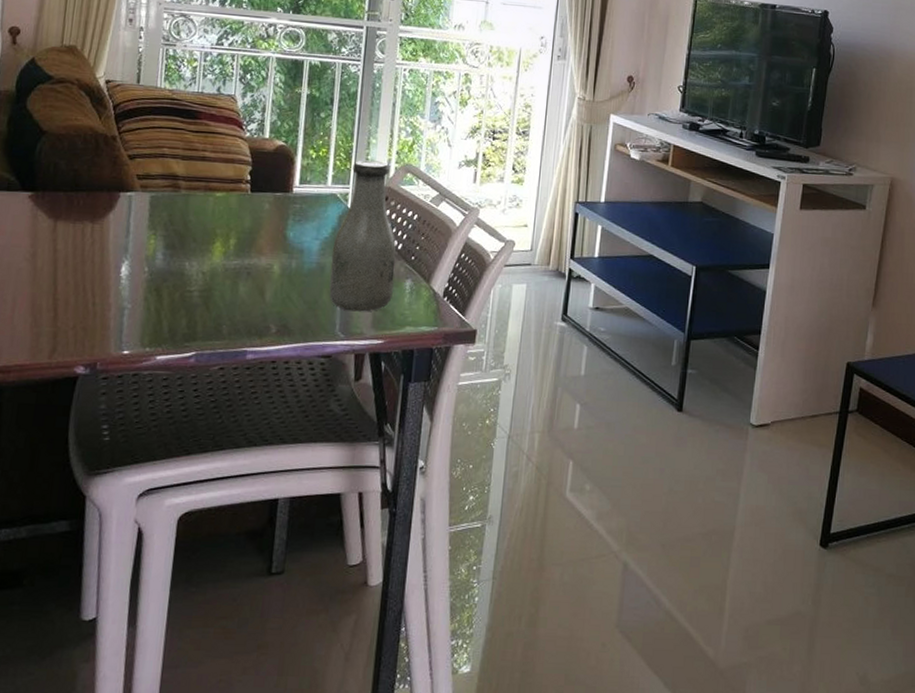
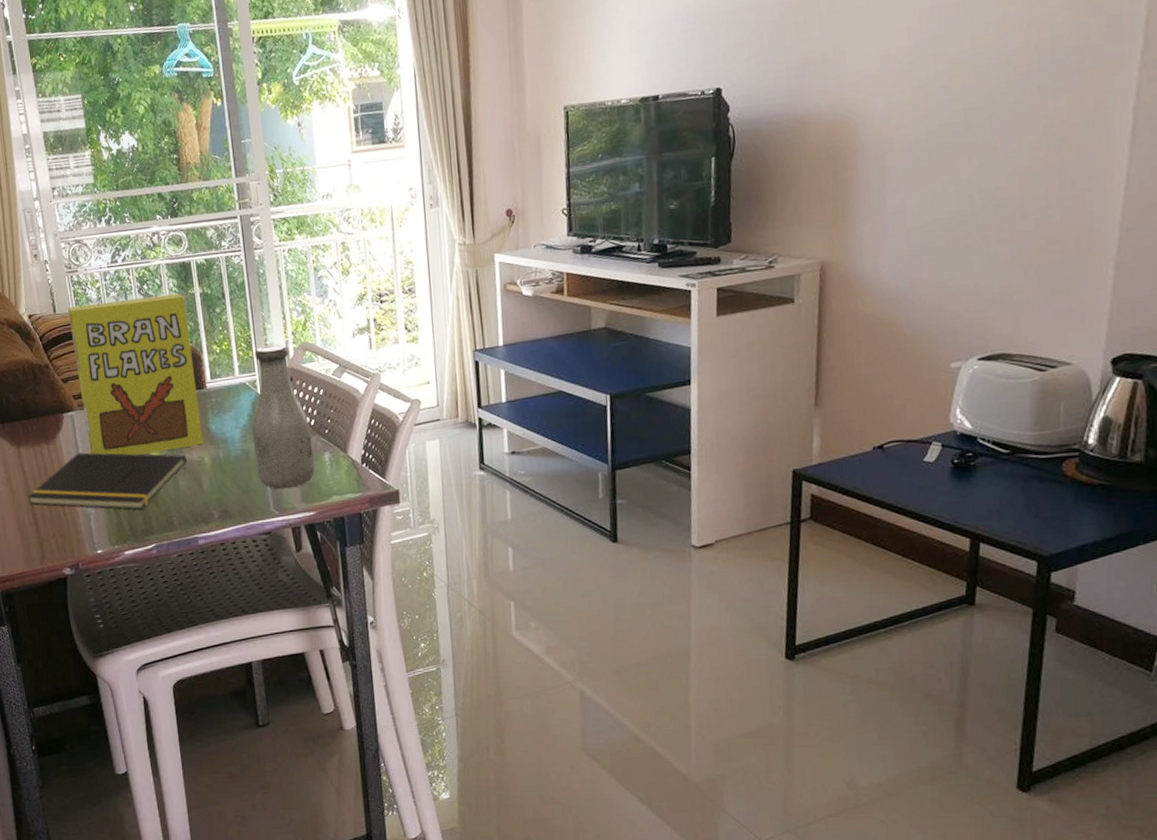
notepad: none [51,238,253,311] -> present [27,452,187,510]
cereal box: none [142,81,289,252] -> present [67,293,204,456]

